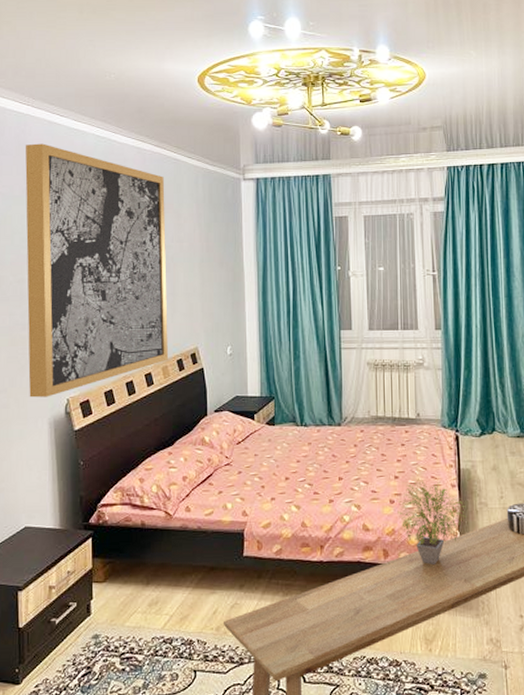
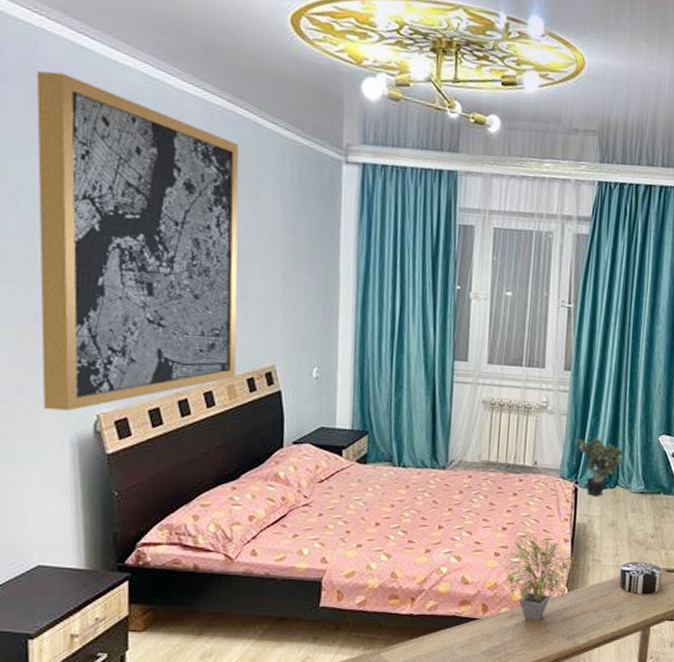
potted plant: none [452,388,498,442] -> present [575,437,625,496]

